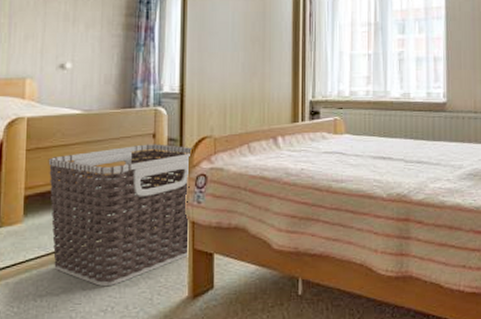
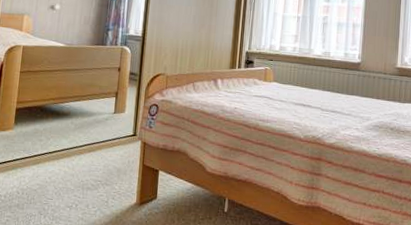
clothes hamper: present [48,144,193,287] -> none [34,75,149,188]

